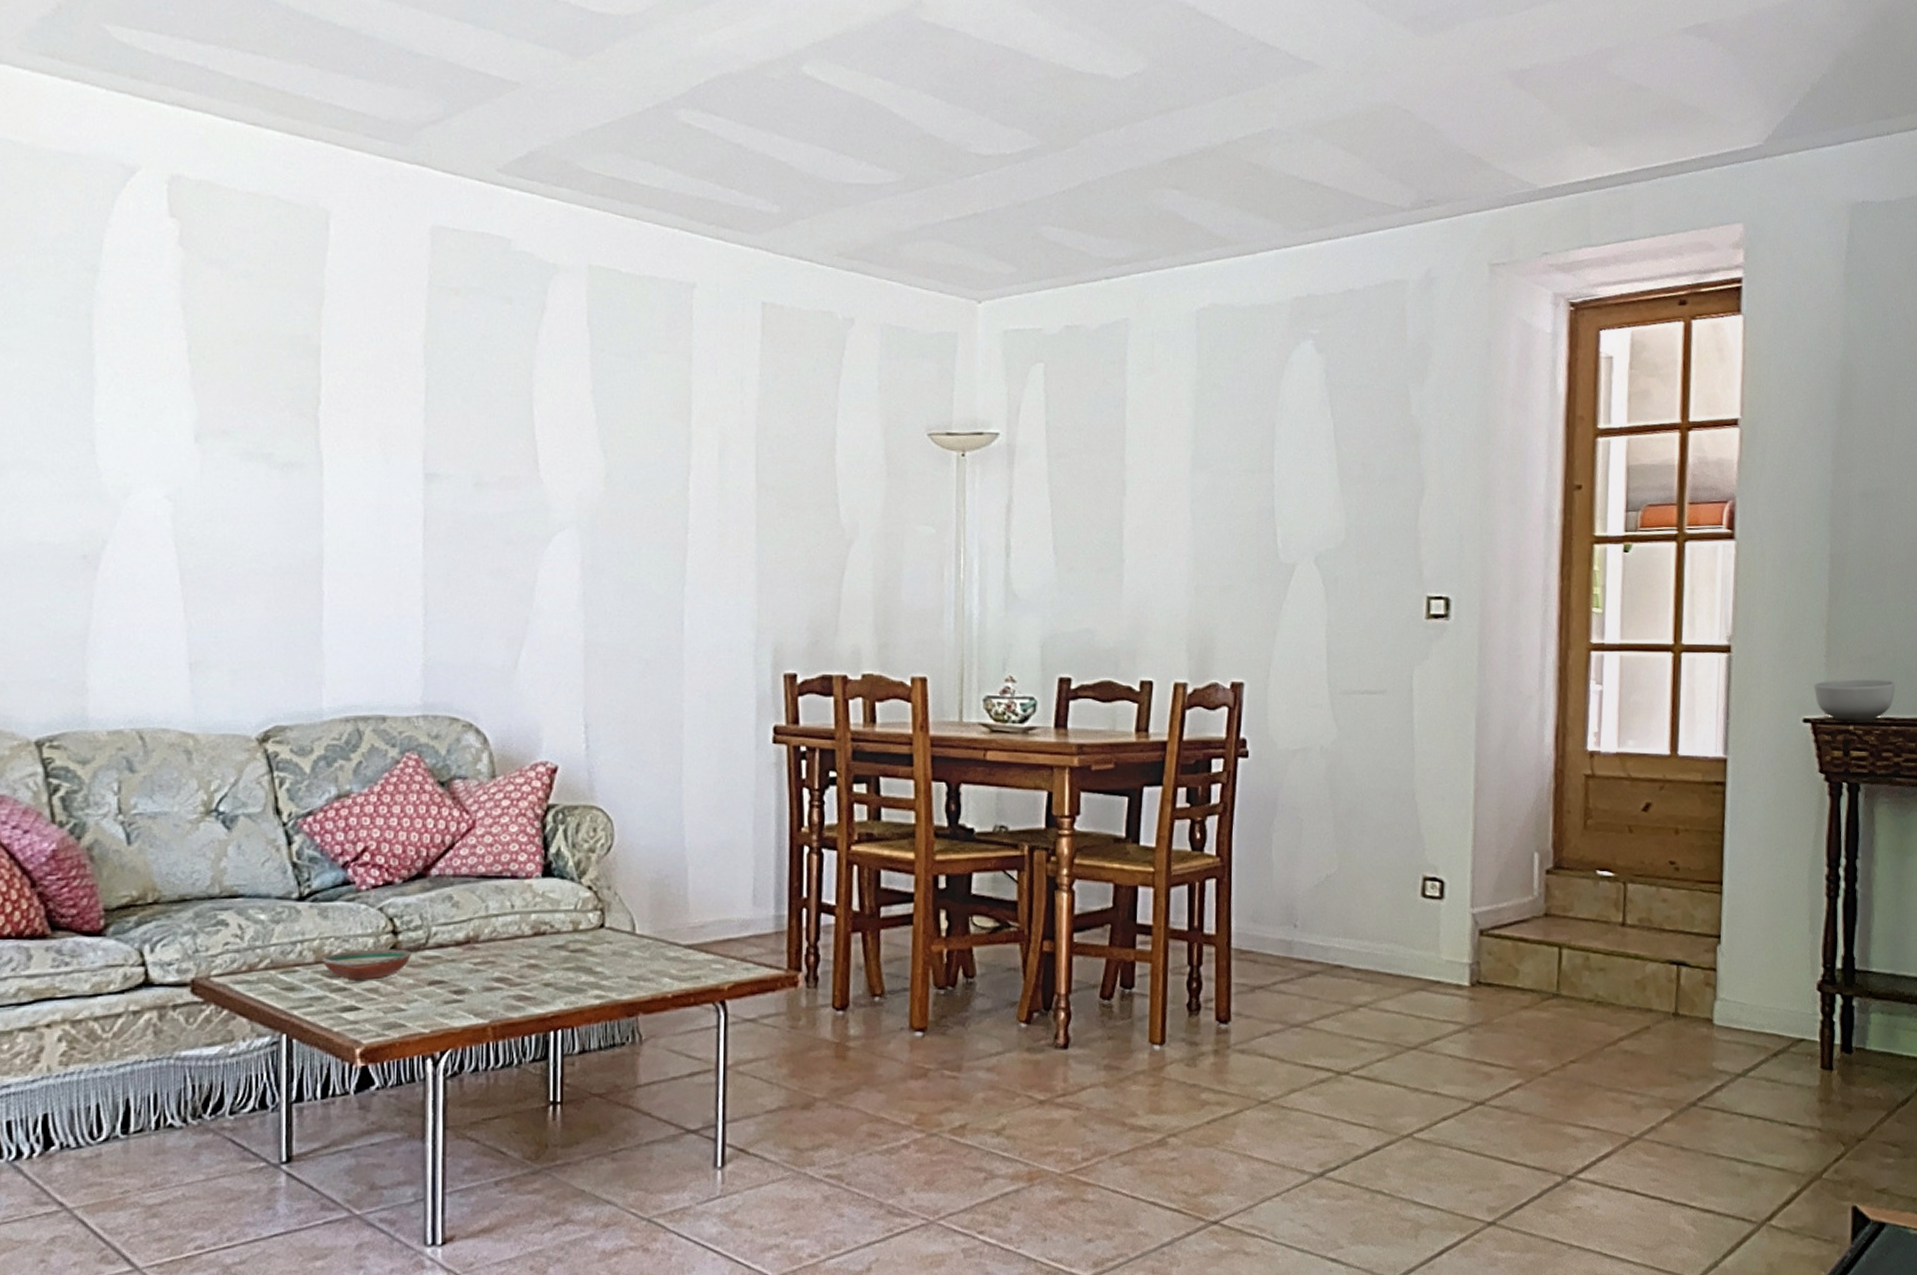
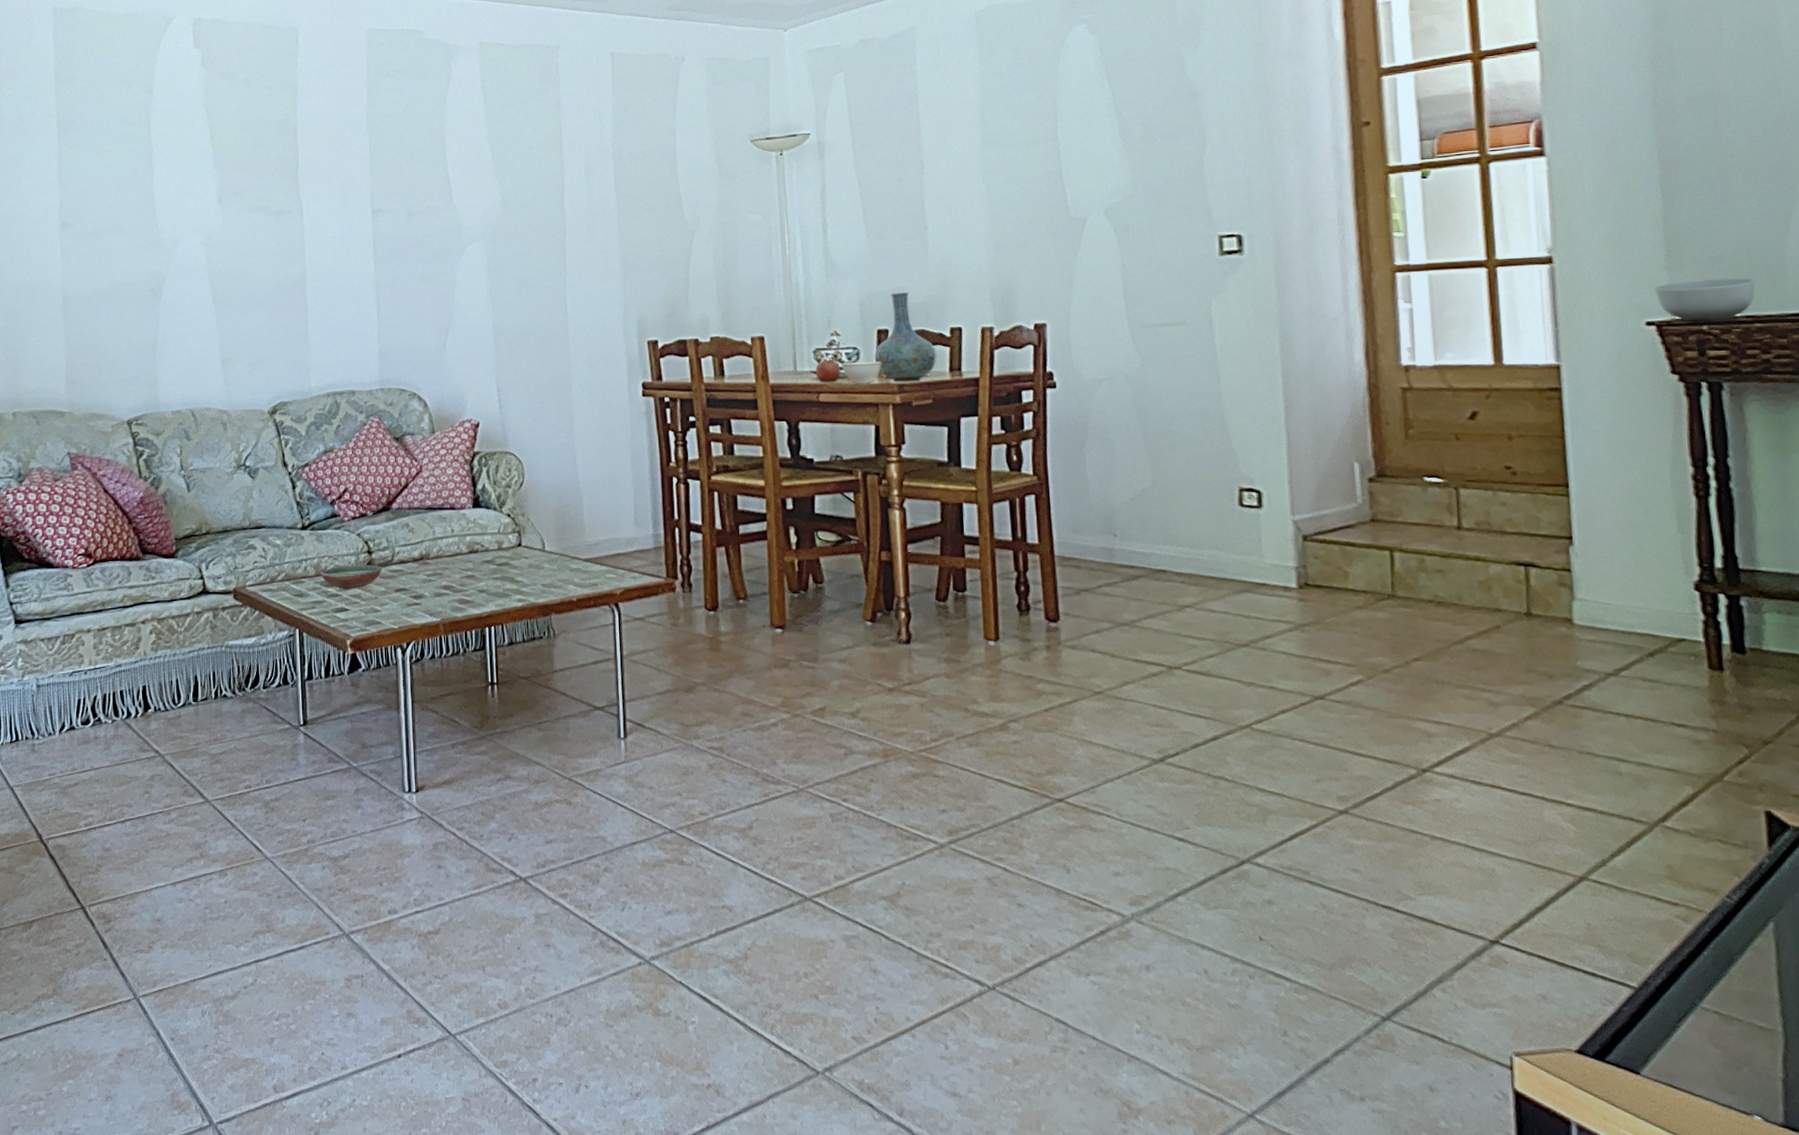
fruit: none [984,708,1014,739] -> present [815,358,841,383]
bowl: none [1015,715,1061,744] -> present [842,361,882,387]
vase: none [1053,635,1123,742] -> present [874,292,937,383]

